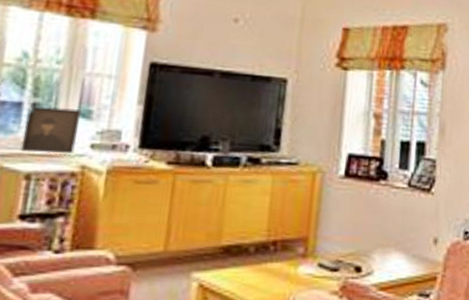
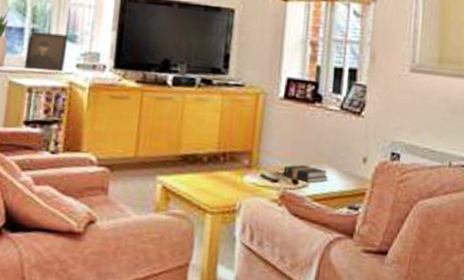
hardback book: none [342,250,396,271] -> present [282,164,328,184]

